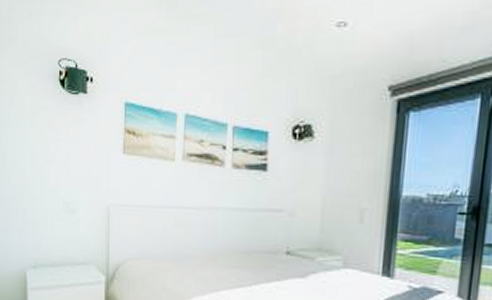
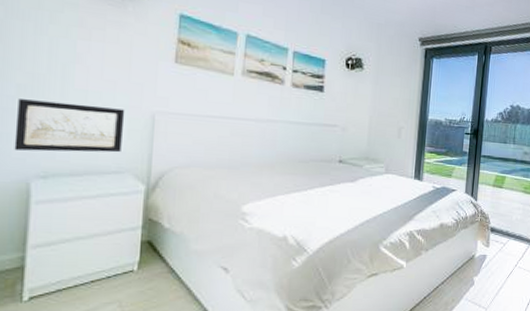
wall art: none [14,199,87,245] -> present [14,99,125,153]

